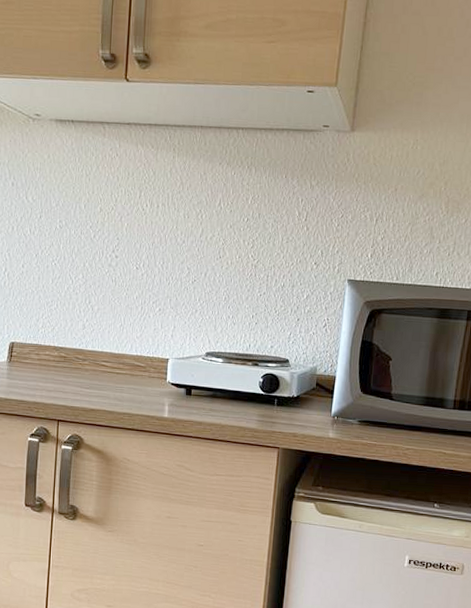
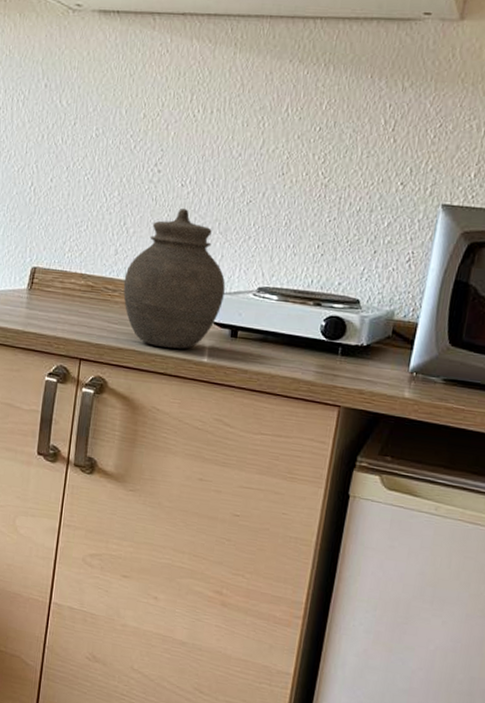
jar: none [92,287,179,407] -> present [123,208,226,349]

